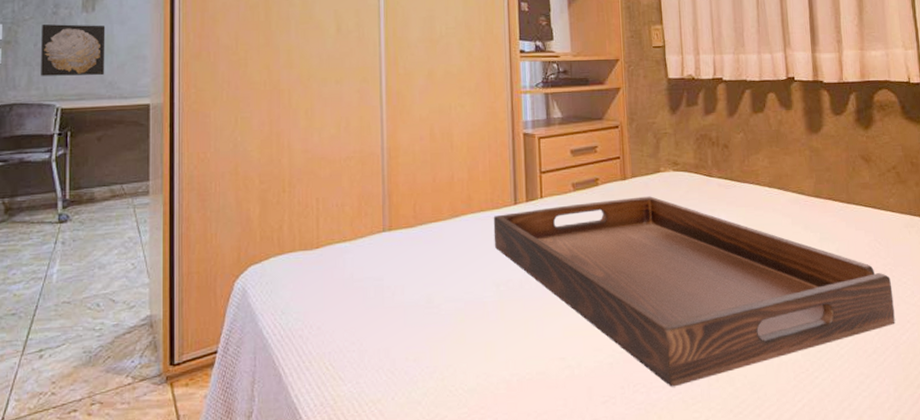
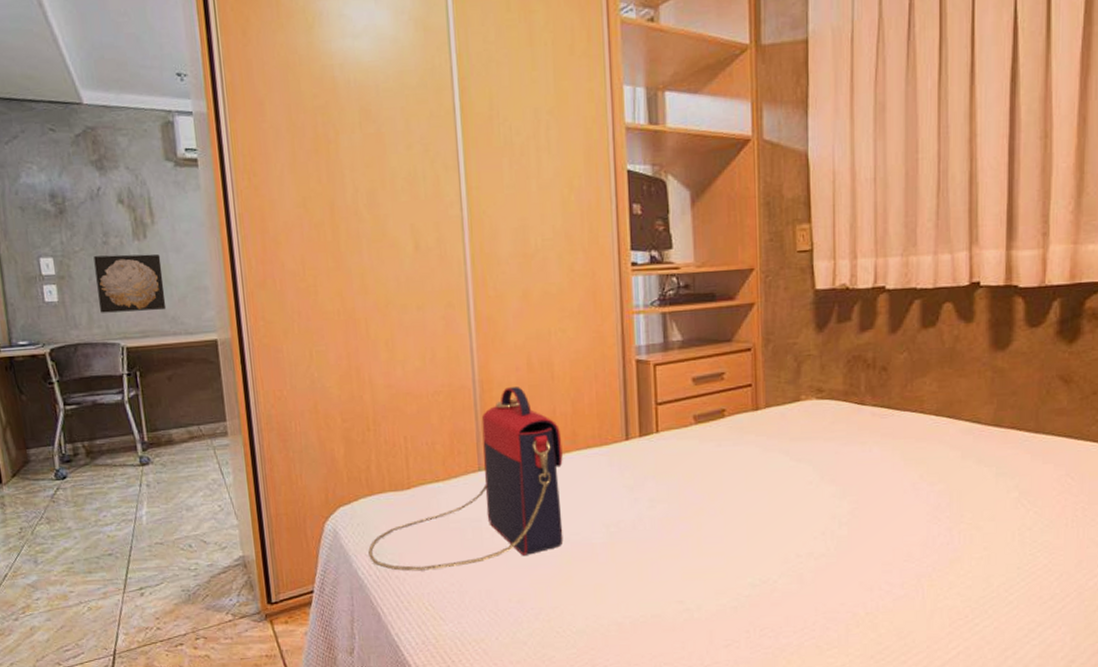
handbag: none [275,154,459,330] -> present [368,387,563,571]
serving tray: present [493,196,895,387] -> none [601,428,1083,632]

